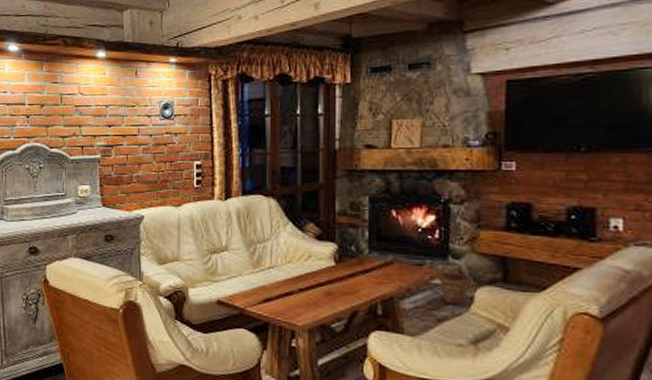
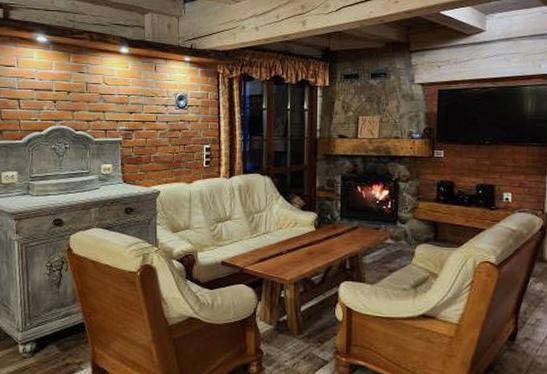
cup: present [439,272,471,305] -> none [390,234,413,259]

